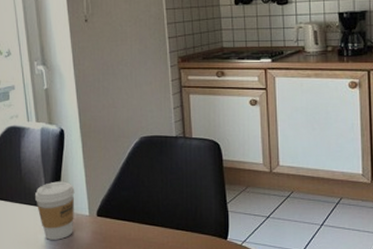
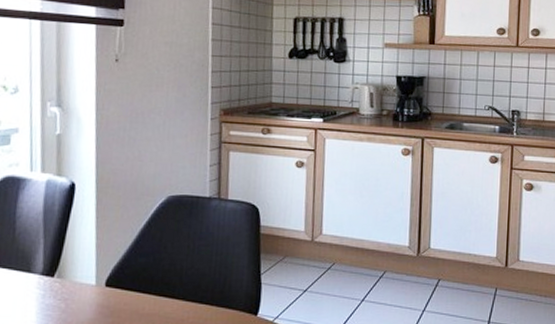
coffee cup: present [35,181,75,240] -> none [29,243,81,314]

